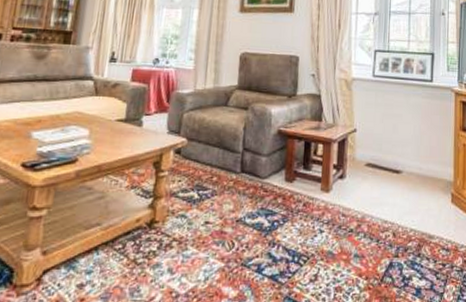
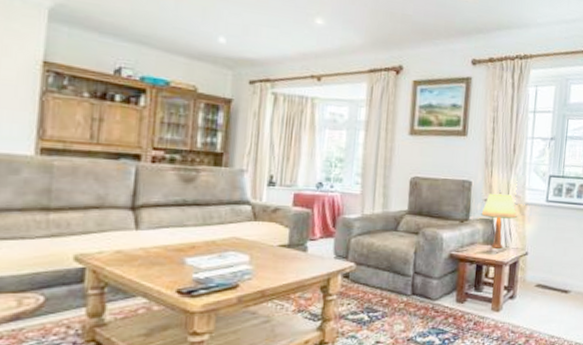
table lamp: none [308,67,344,126] -> present [481,193,517,250]

